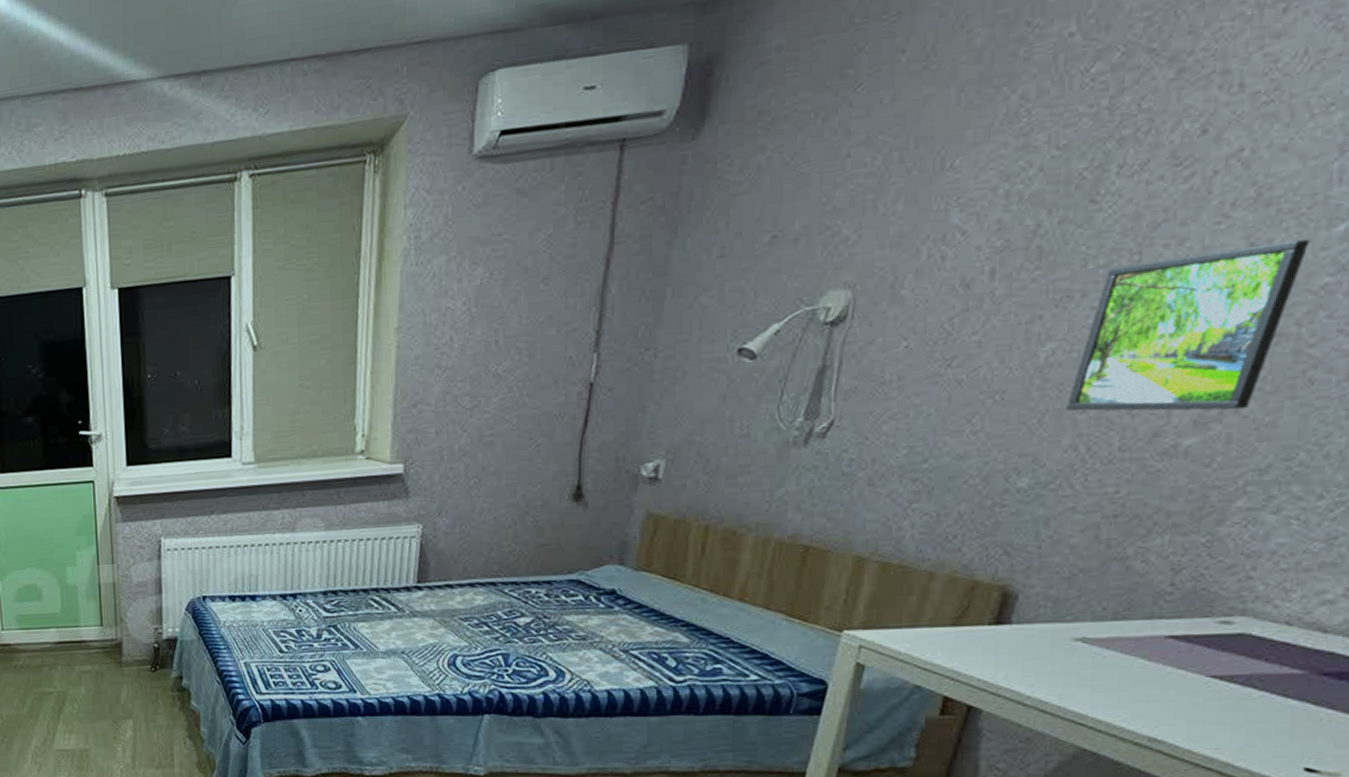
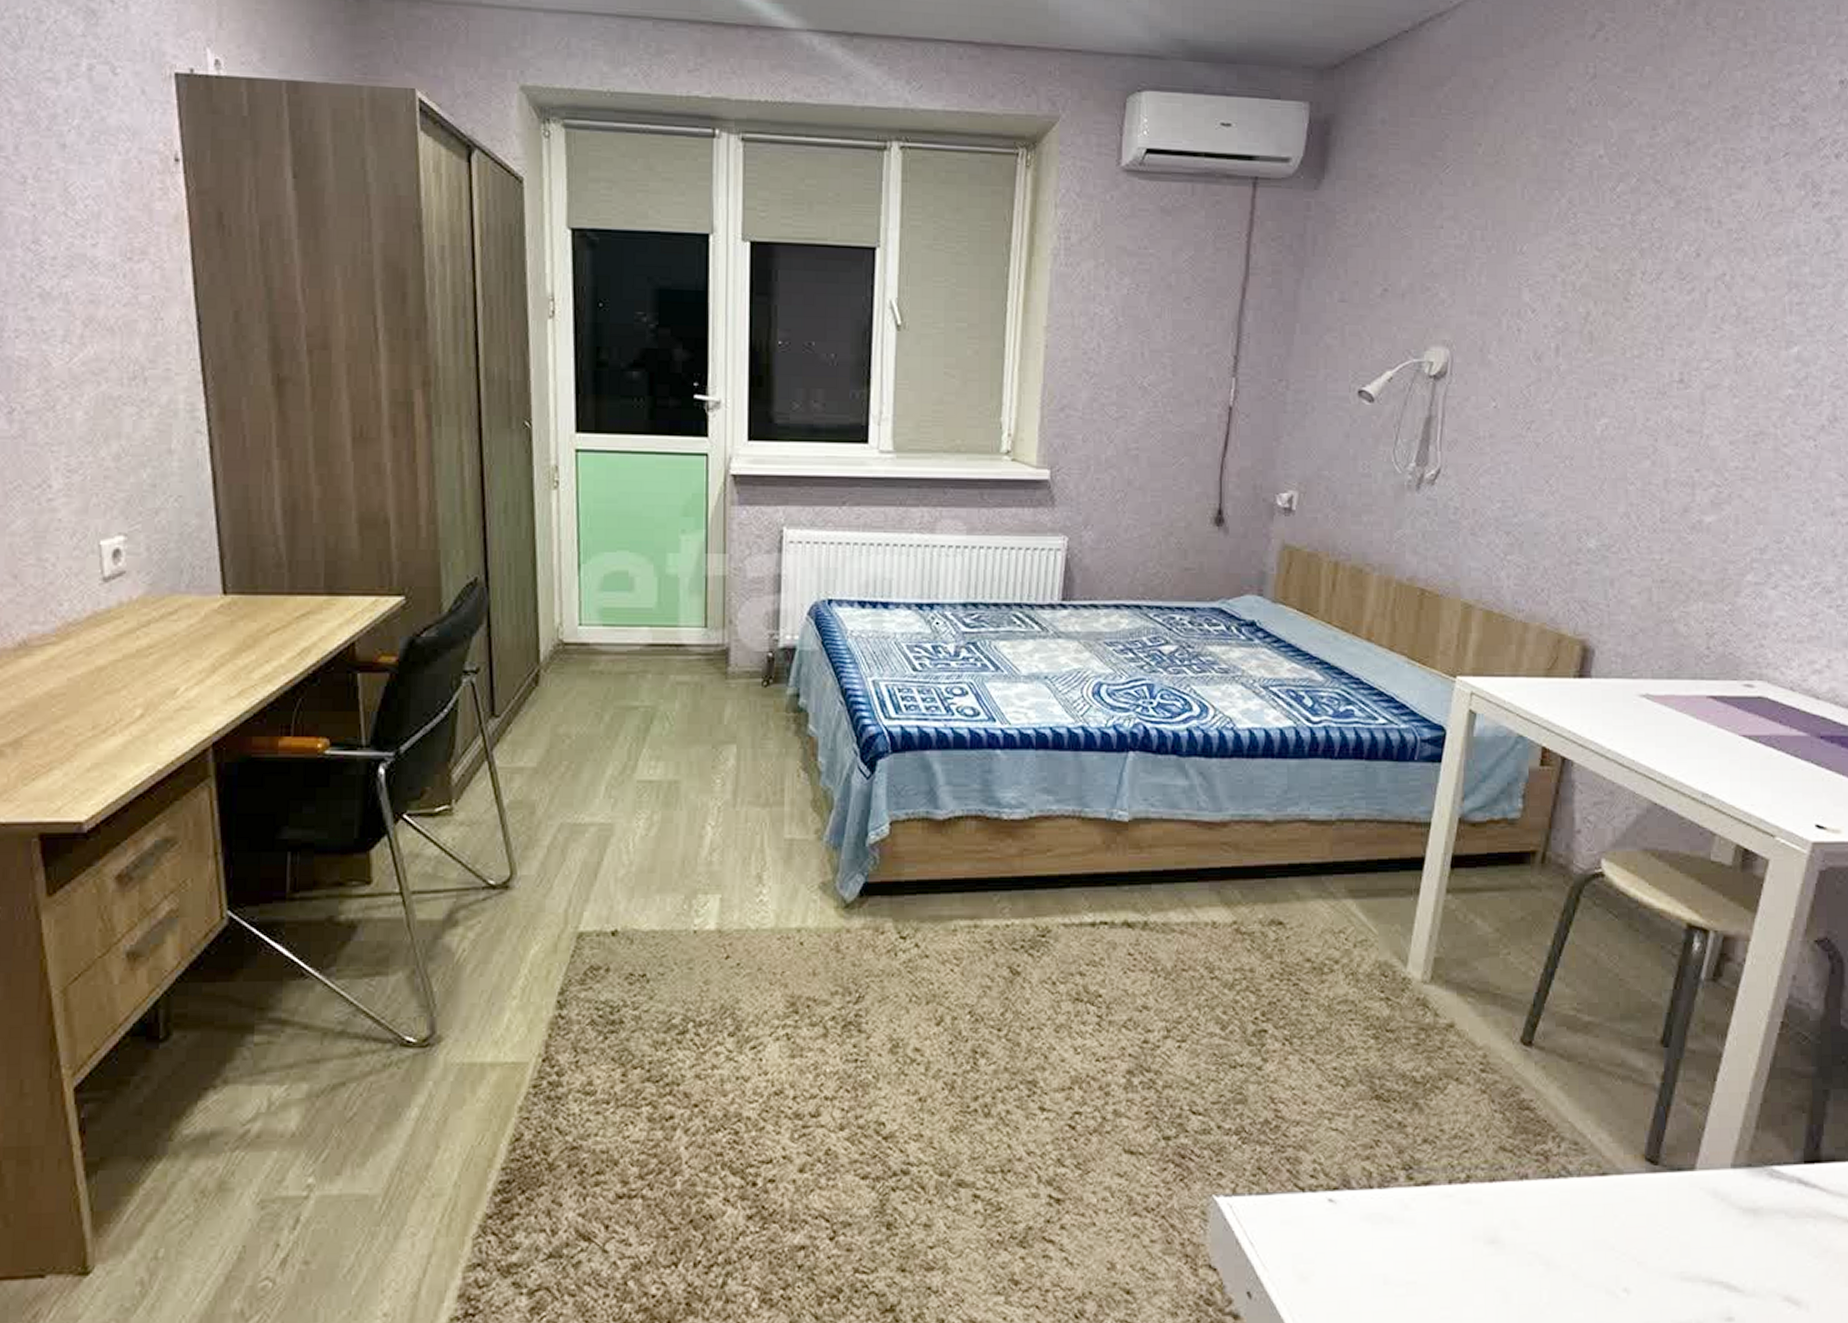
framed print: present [1066,238,1310,411] -> none [1619,355,1776,495]

